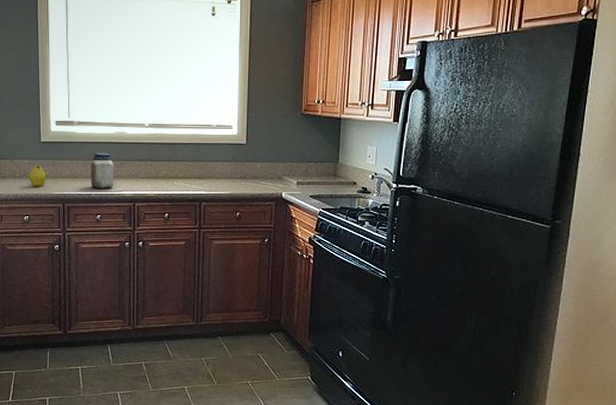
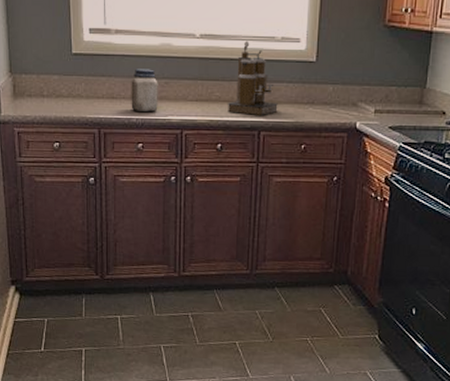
fruit: present [28,166,46,187] -> none [58,83,78,108]
coffee maker: none [172,128,215,189] -> present [227,41,278,115]

